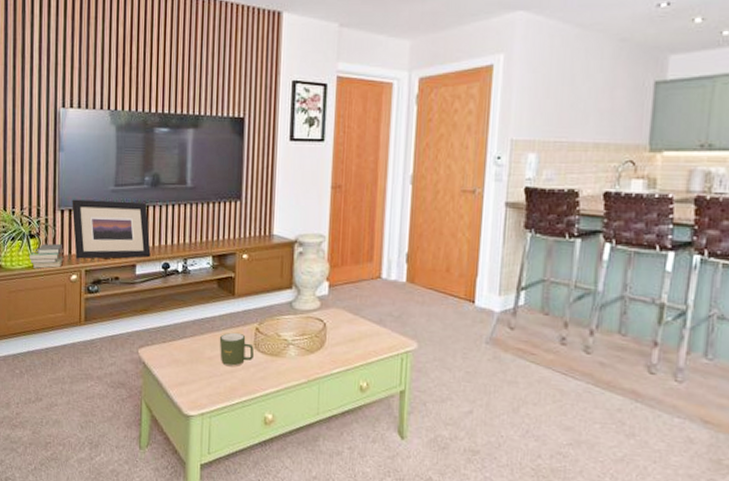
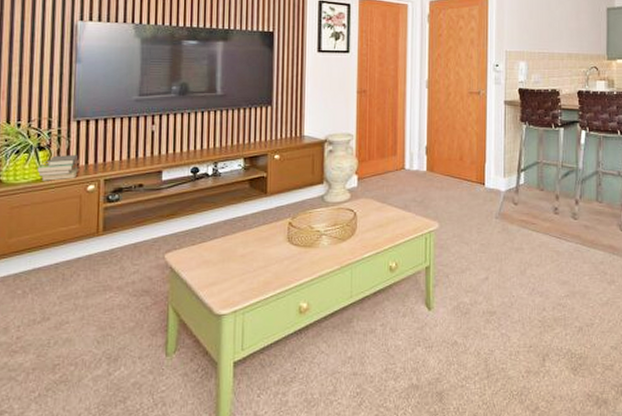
picture frame: present [72,199,151,259] -> none [89,109,179,169]
mug: present [219,332,254,367] -> none [252,228,287,262]

